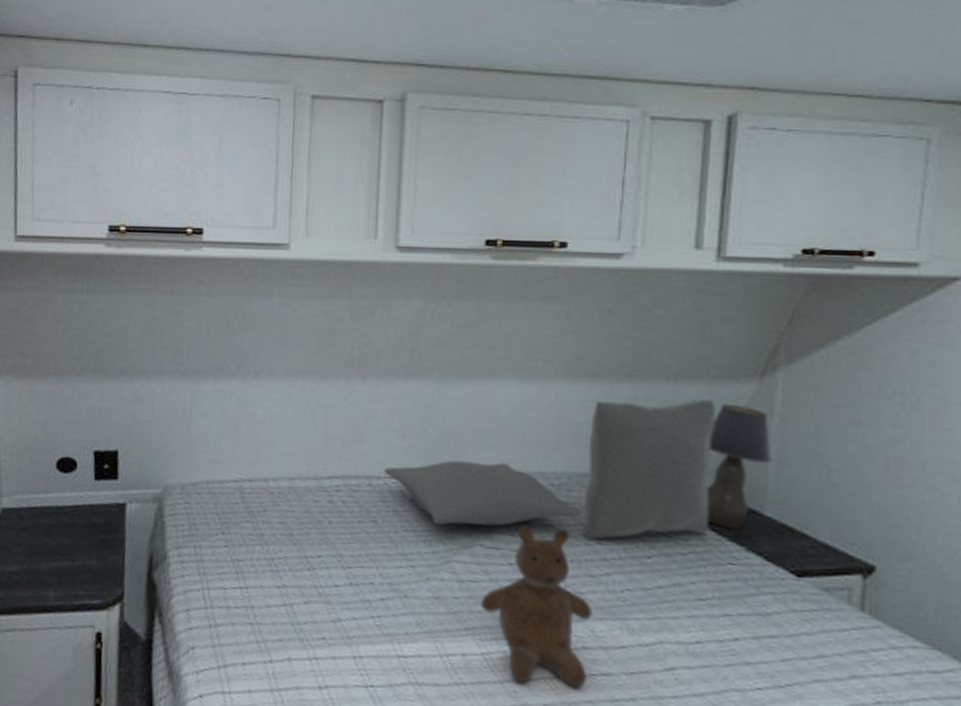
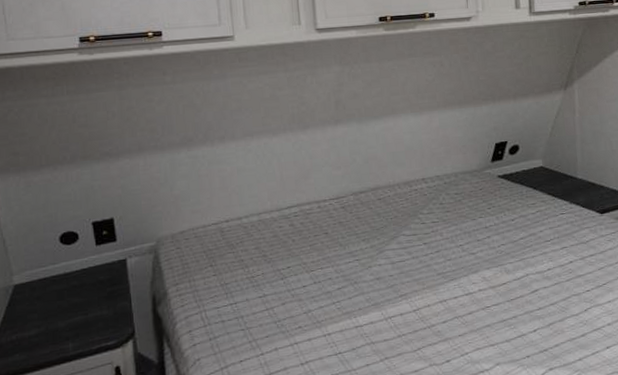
pillow: present [383,460,581,526] -> none [328,173,467,227]
teddy bear: present [481,525,592,688] -> none [408,212,484,325]
pillow: present [584,398,717,539] -> none [465,108,547,216]
table lamp: present [706,403,772,531] -> none [539,109,578,192]

